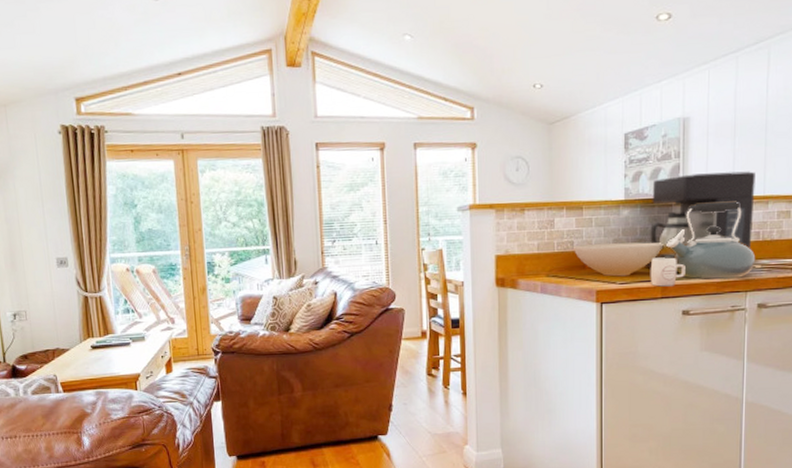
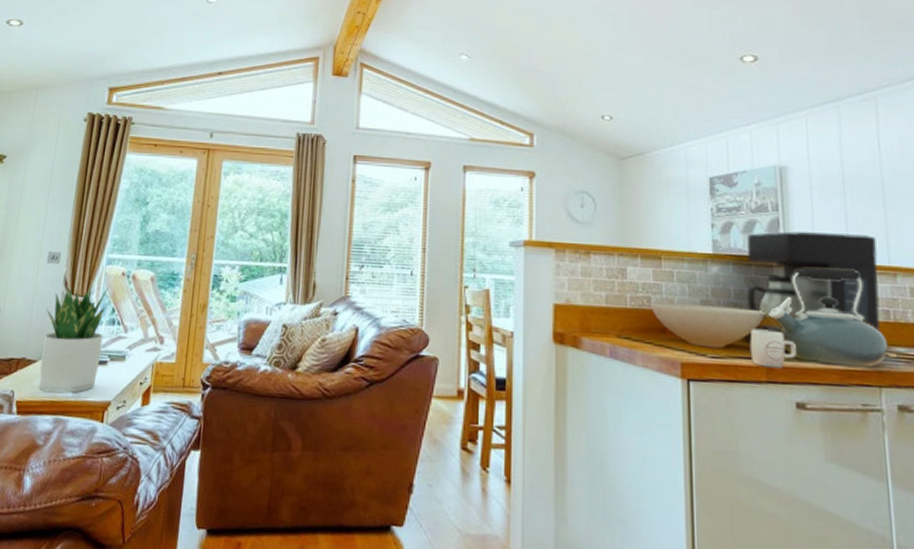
planter: none [66,281,124,373] -> present [39,284,110,394]

